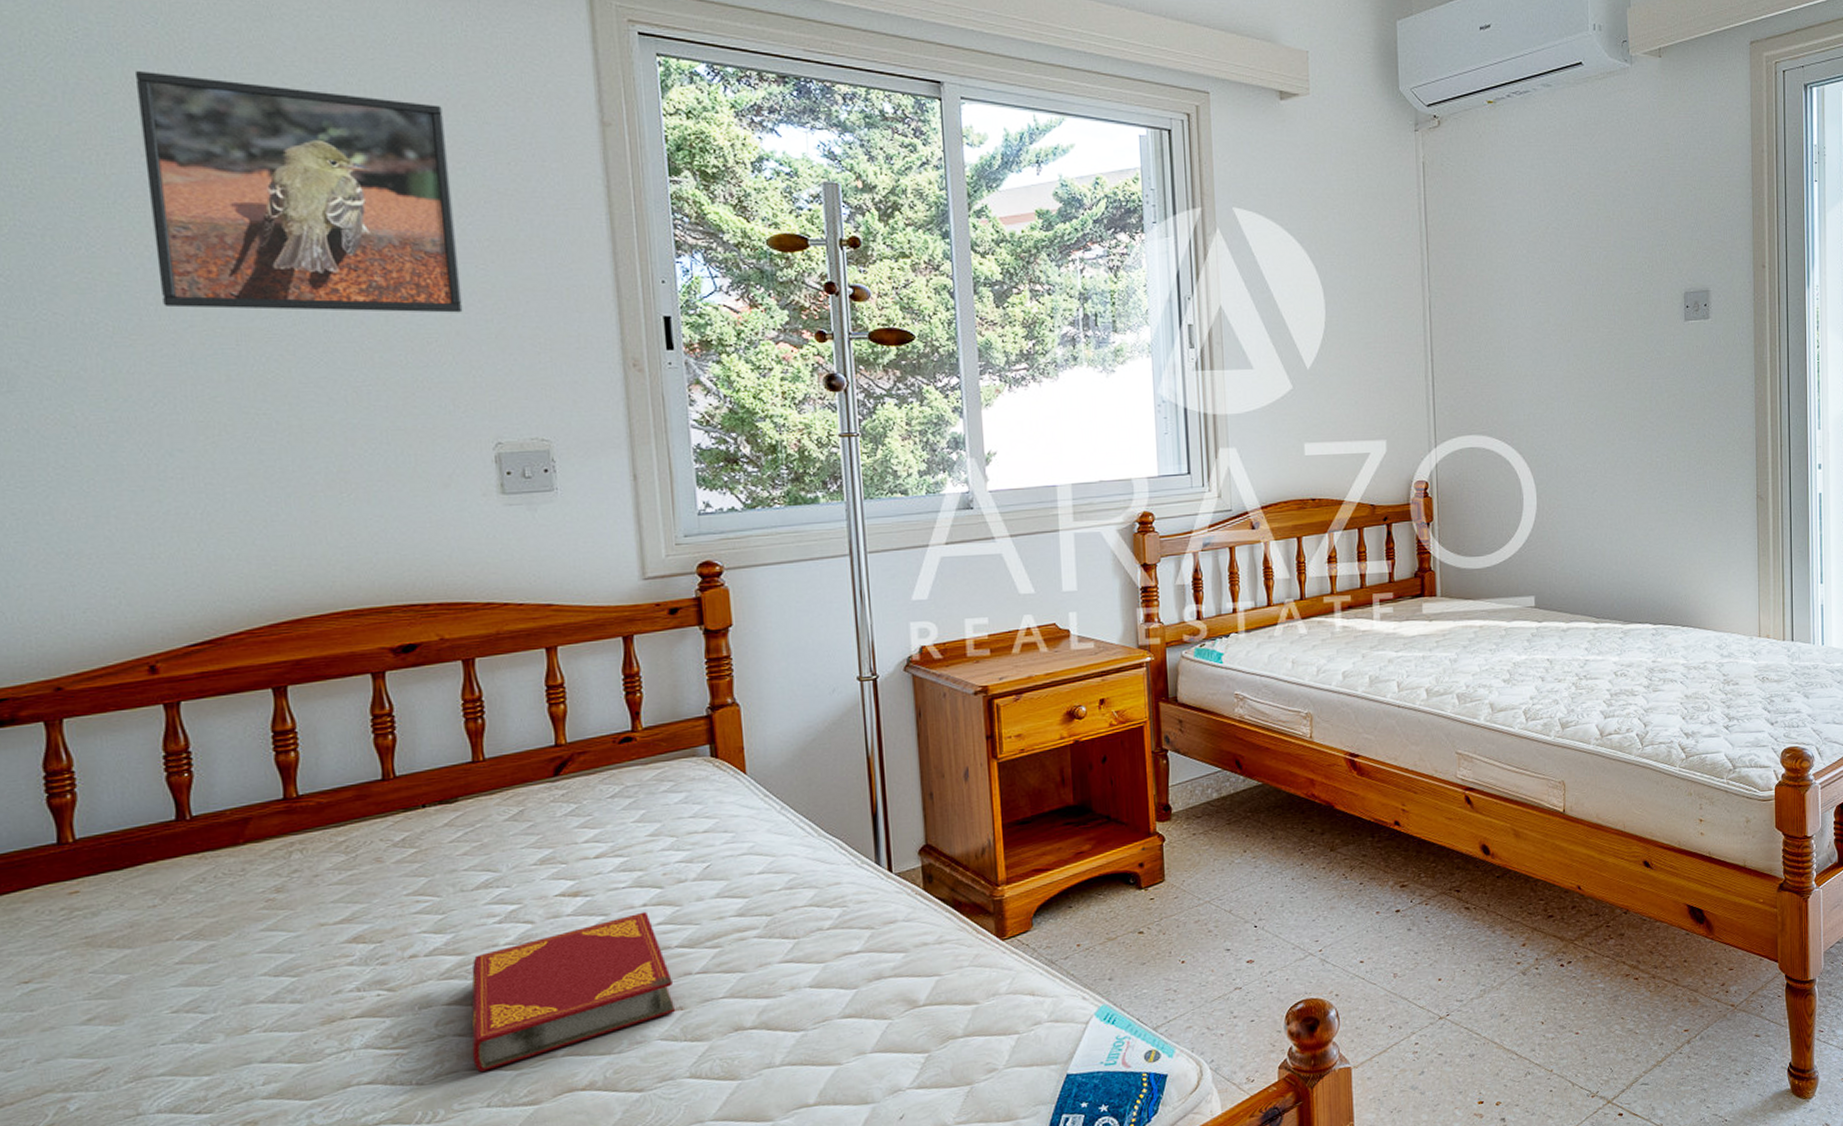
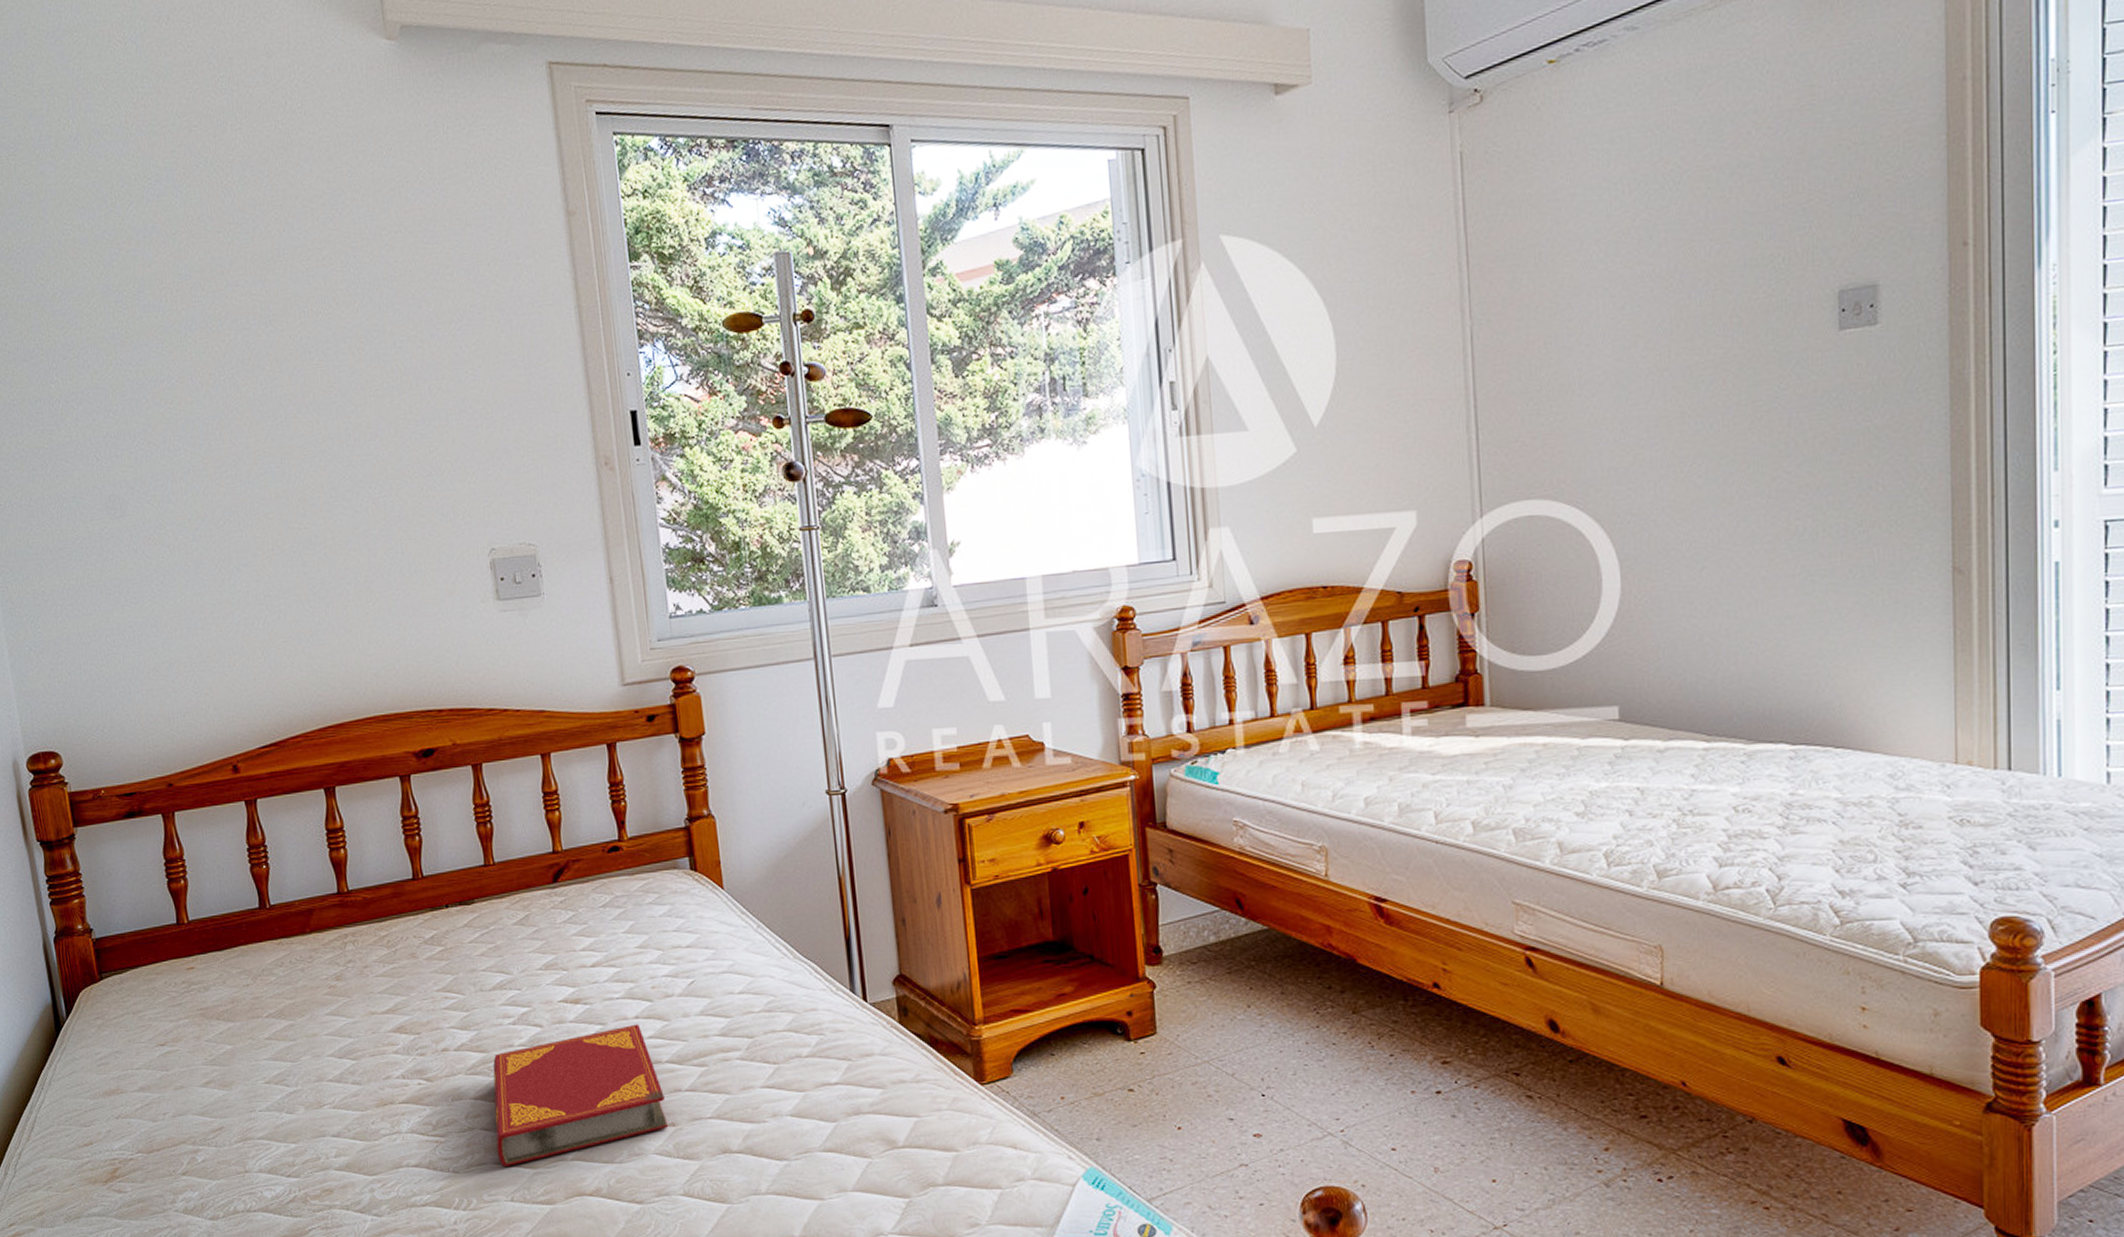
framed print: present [134,71,463,313] -> none [193,208,457,431]

